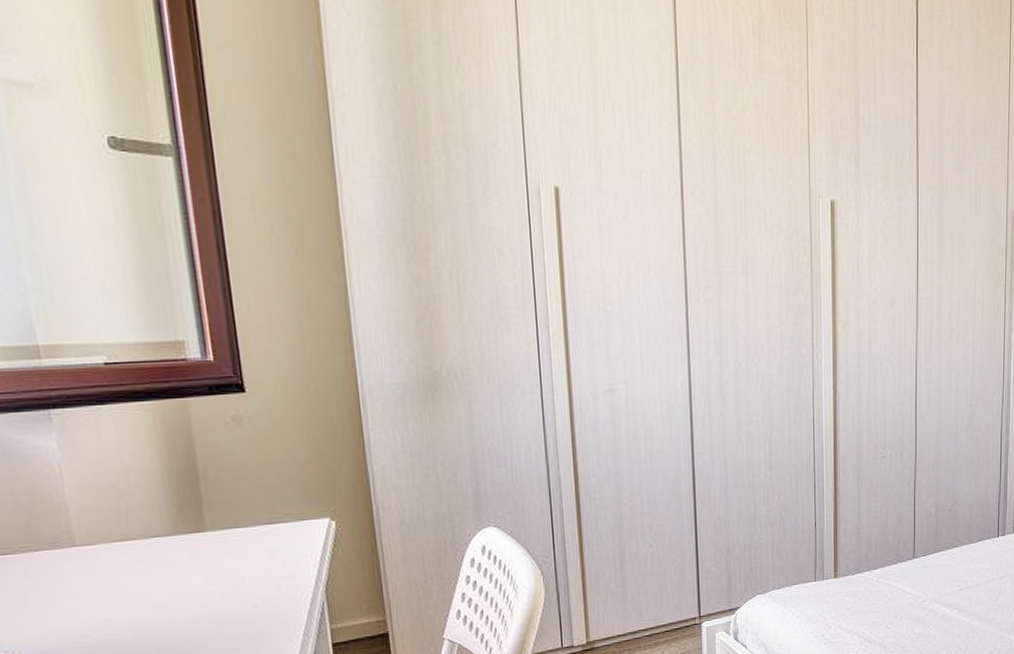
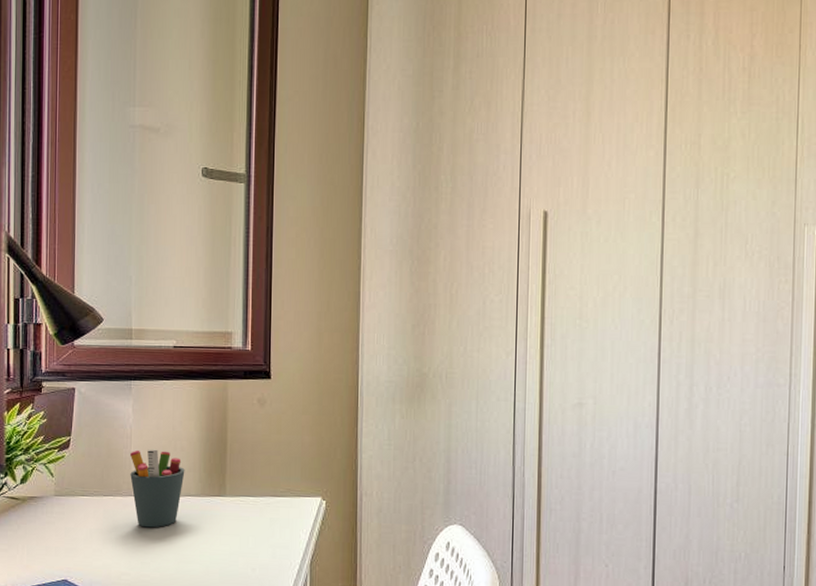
pen holder: none [64,488,147,580] -> present [130,449,185,528]

